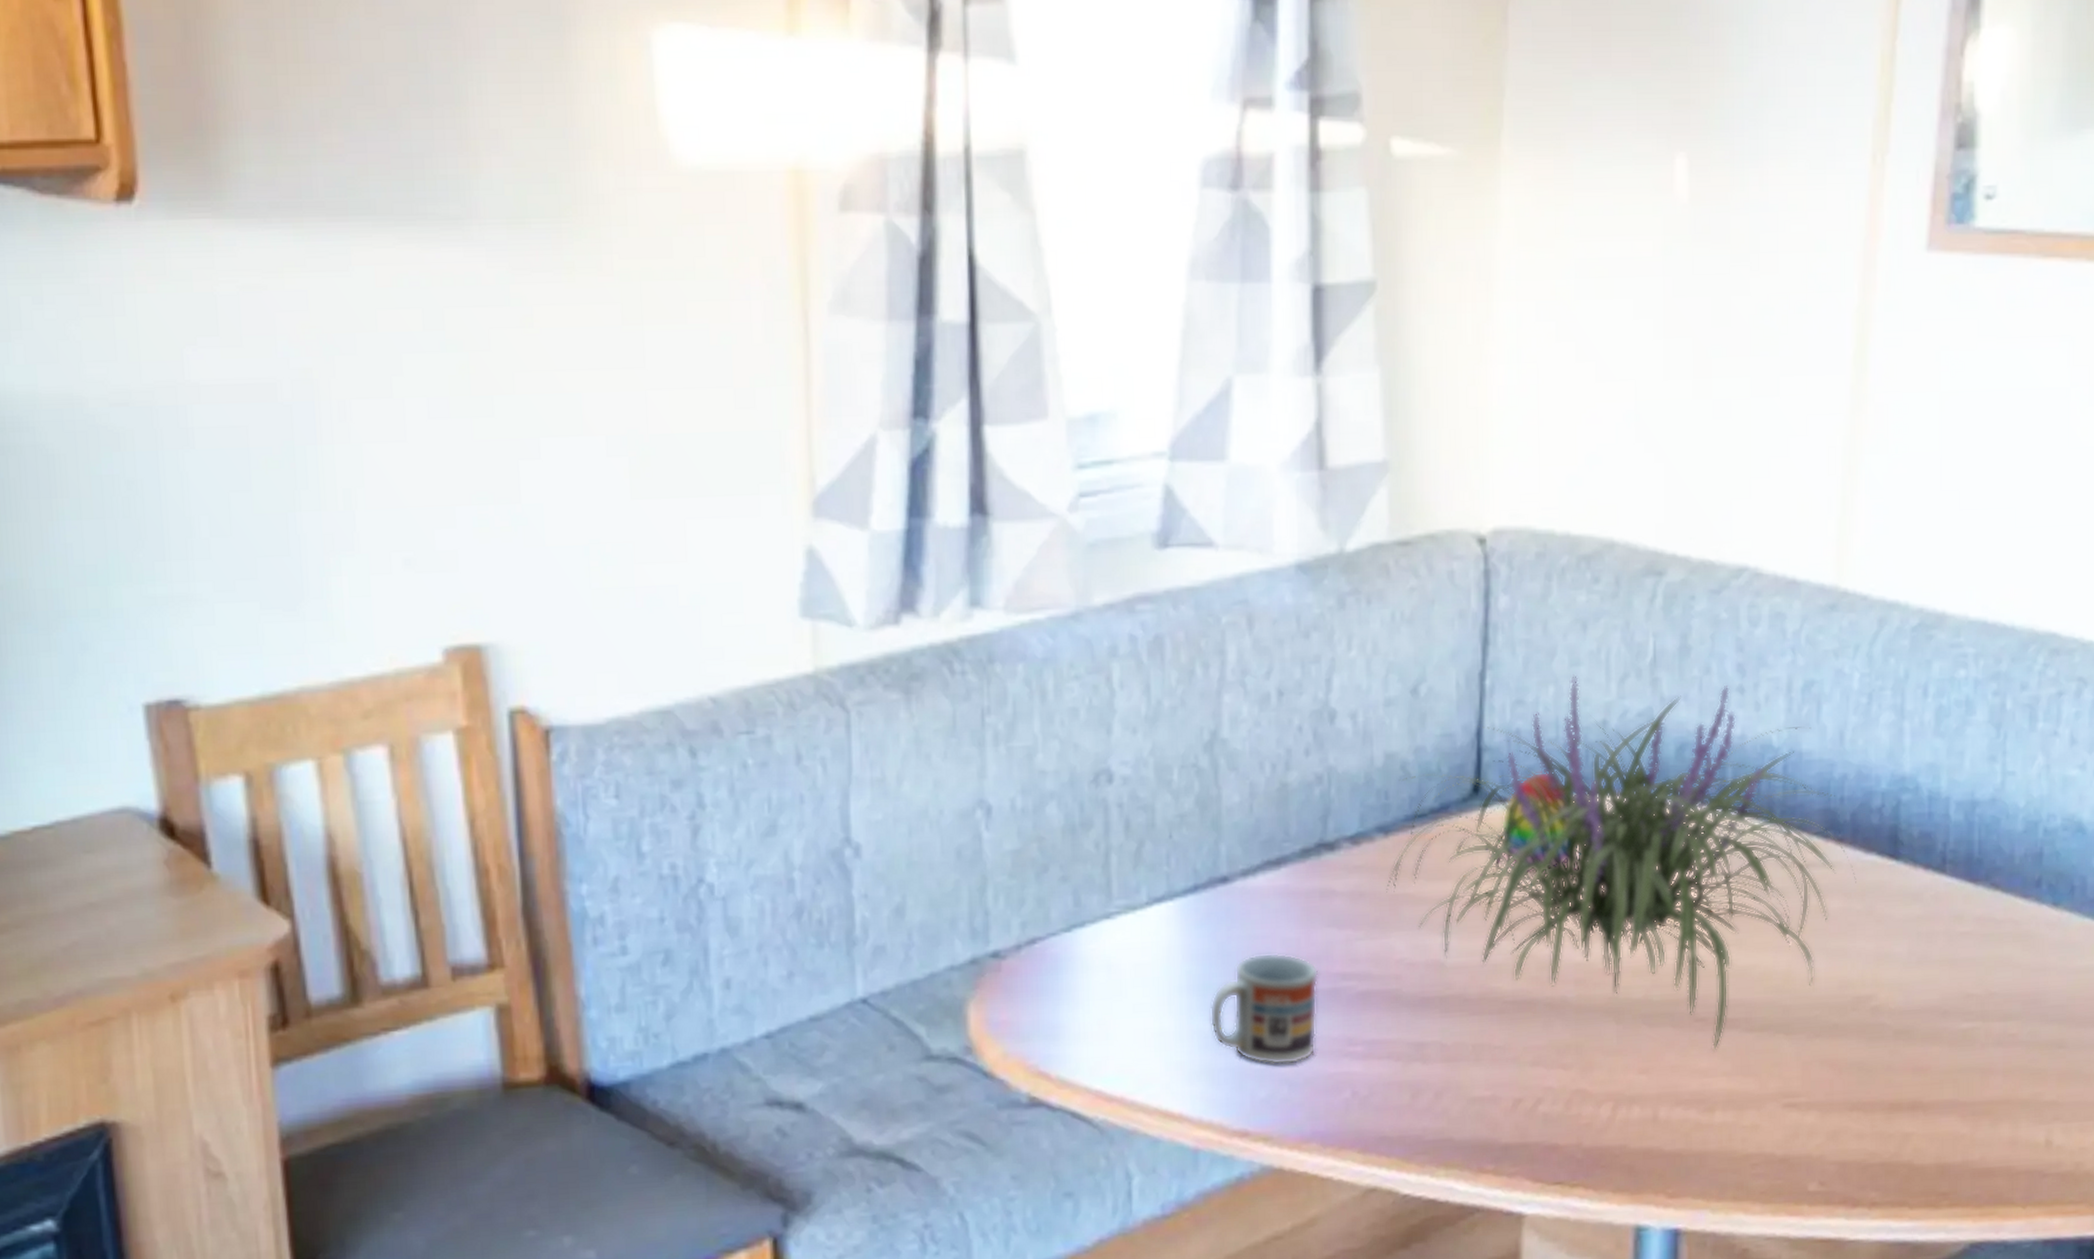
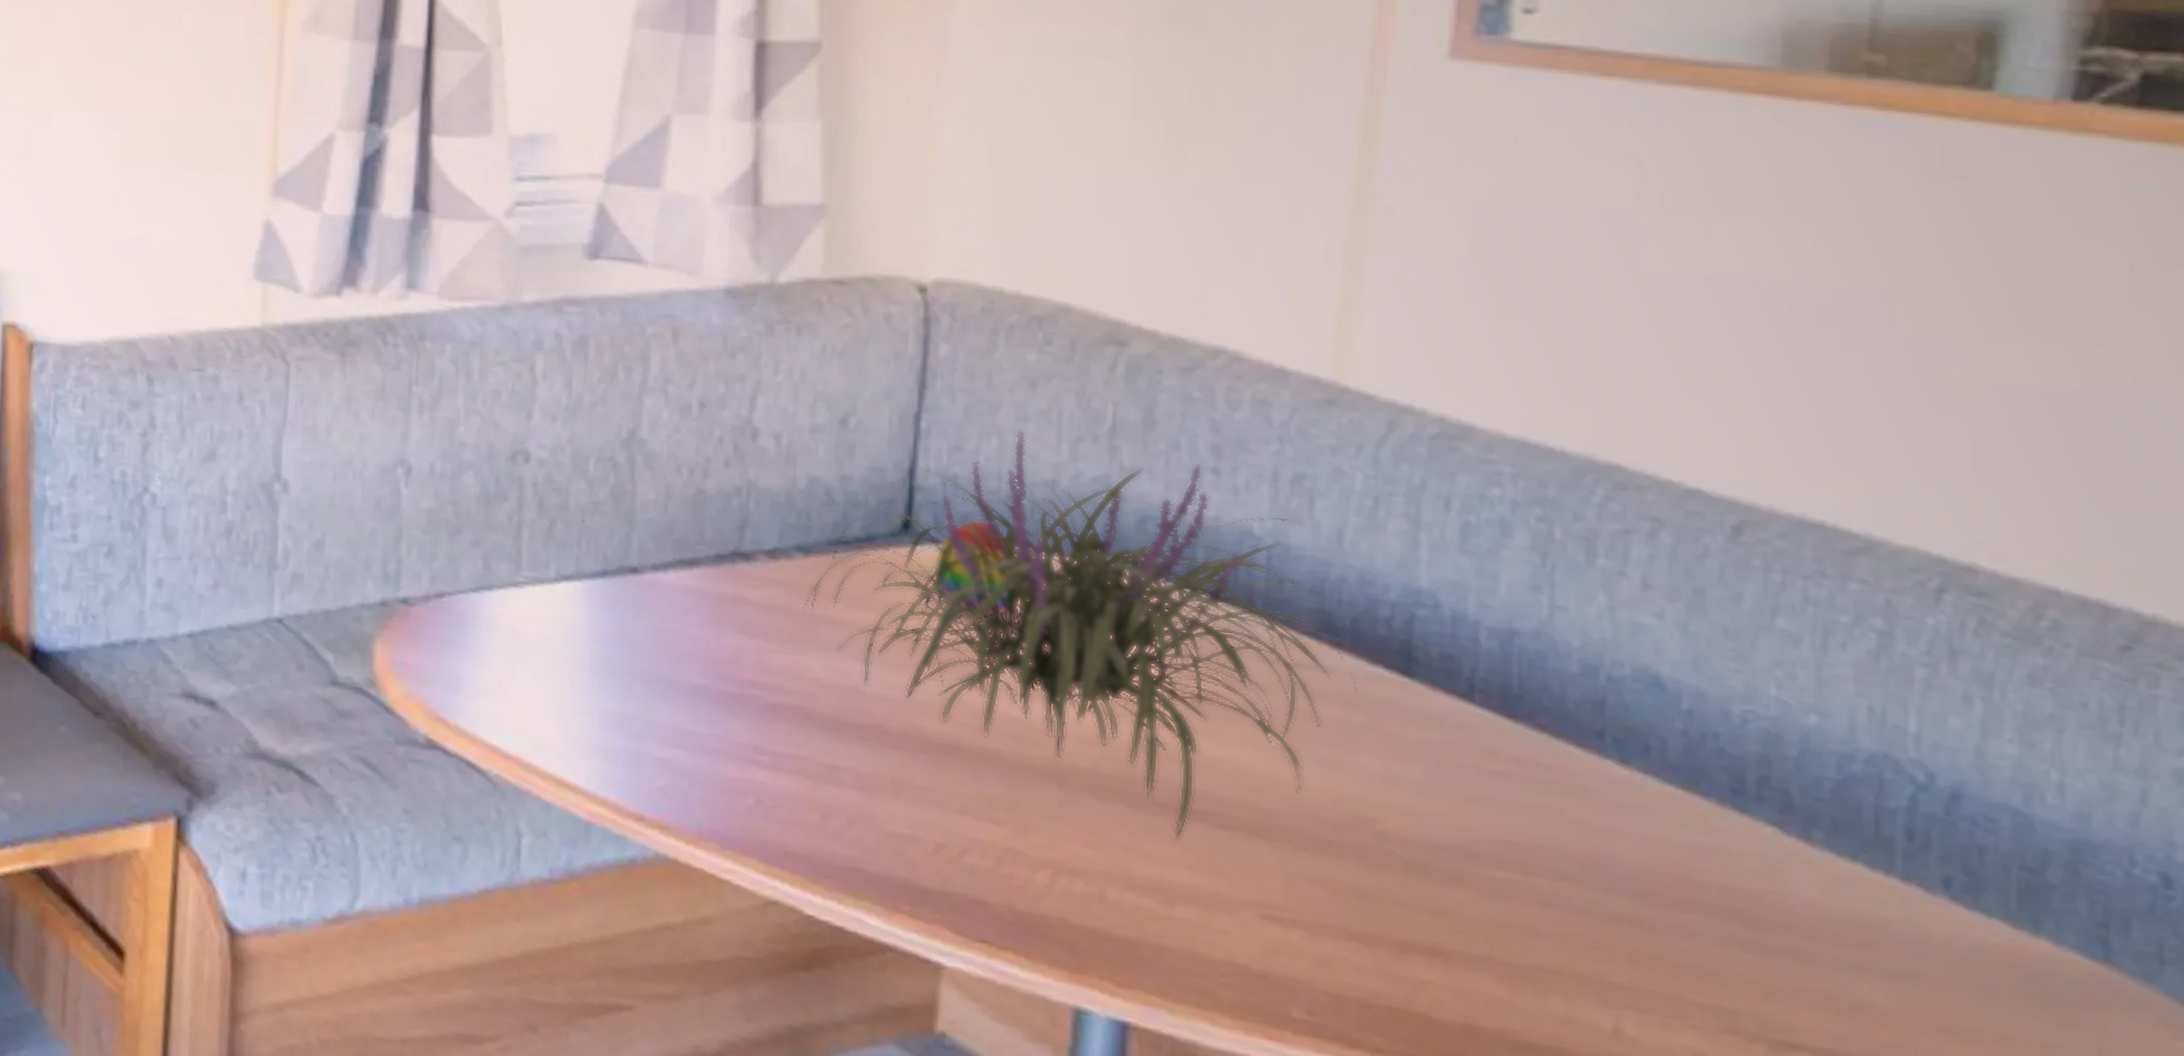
cup: present [1209,952,1319,1065] -> none [611,646,727,760]

